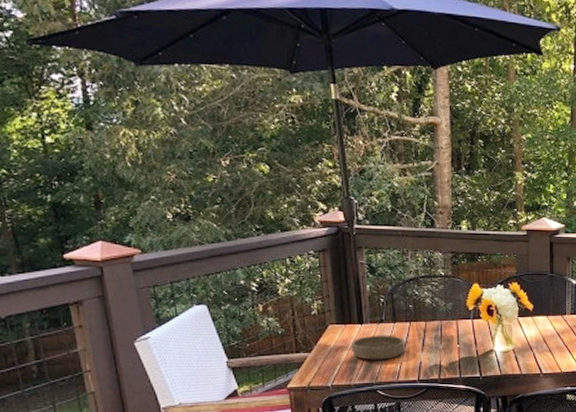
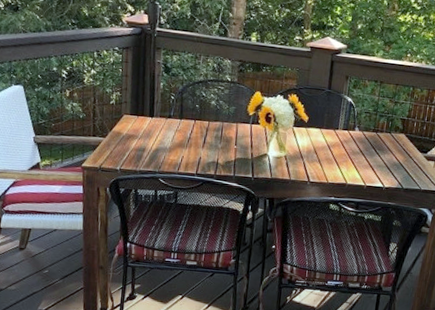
bowl: present [352,335,405,360] -> none [141,128,188,152]

